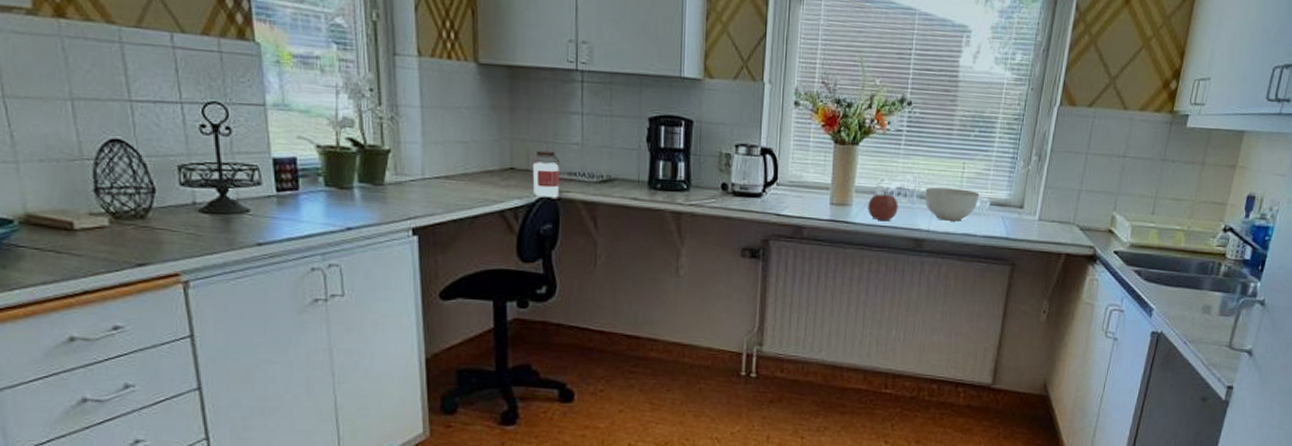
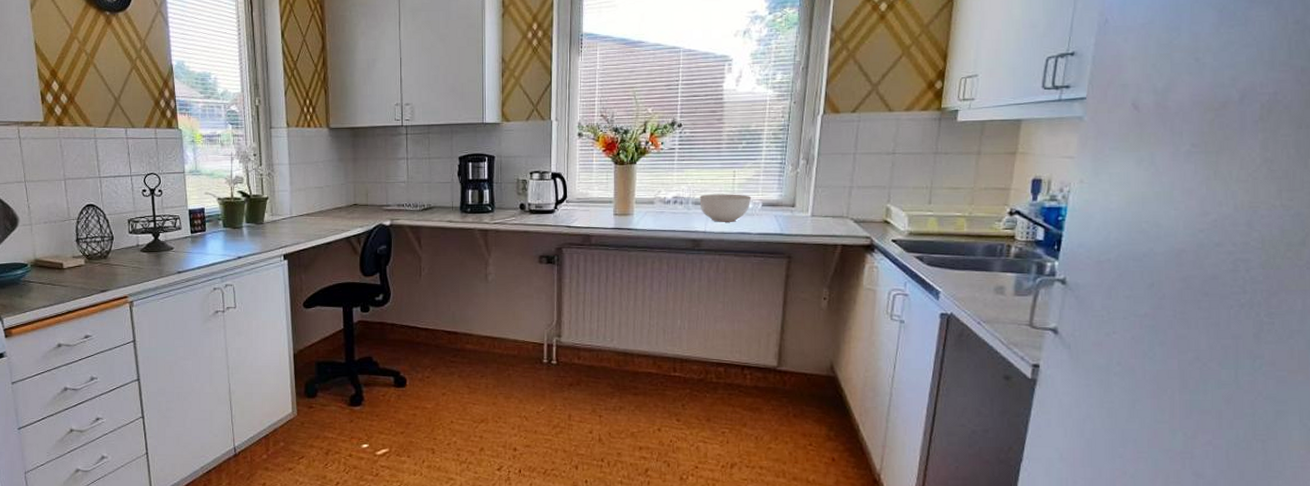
jar: present [532,150,561,198] -> none [370,189,392,225]
fruit: present [868,191,898,222] -> none [648,201,675,226]

